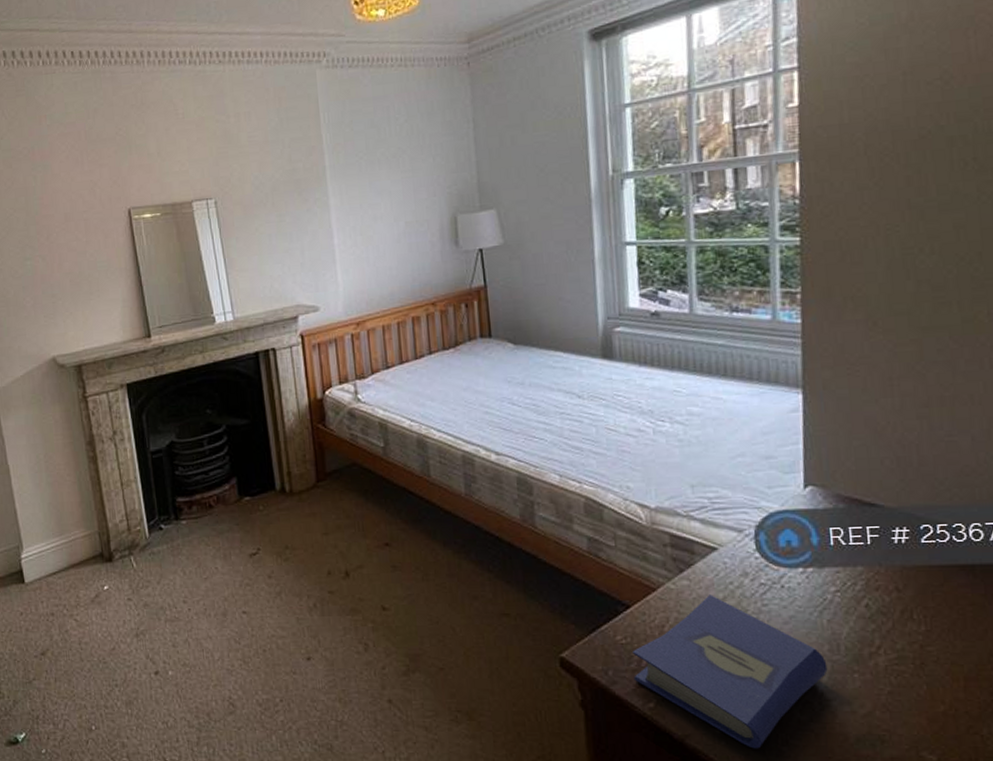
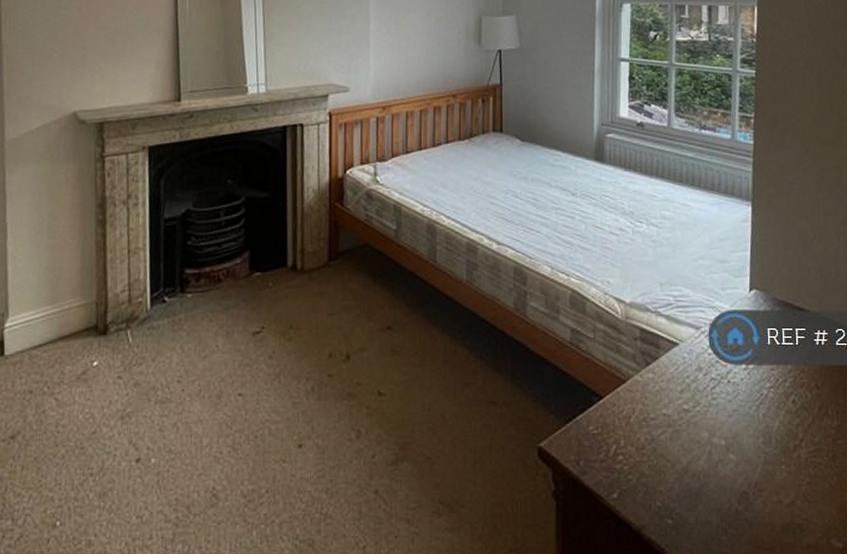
hardcover book: present [633,595,828,749] -> none [601,387,761,539]

